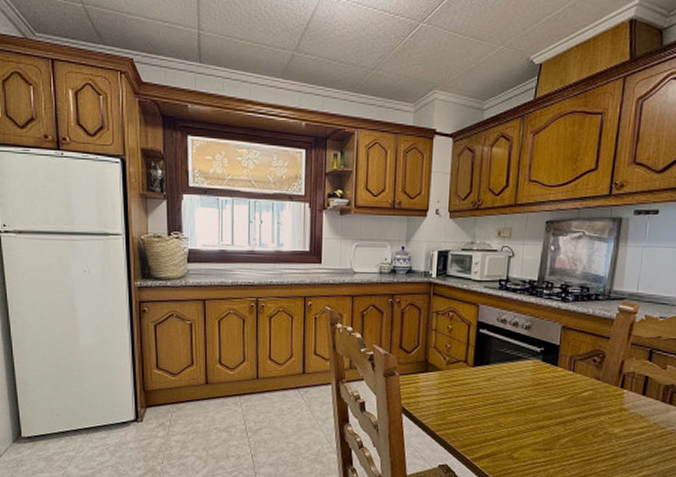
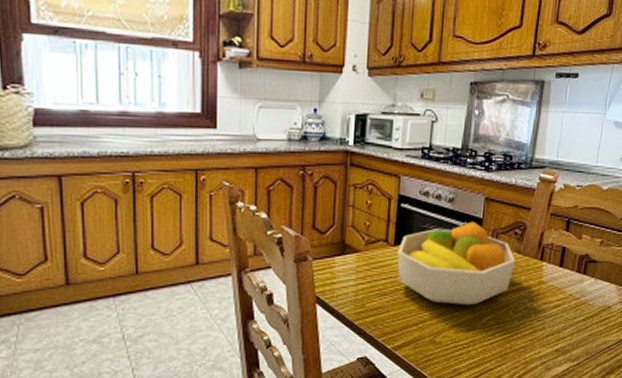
fruit bowl: none [476,347,594,426] -> present [397,221,515,306]

